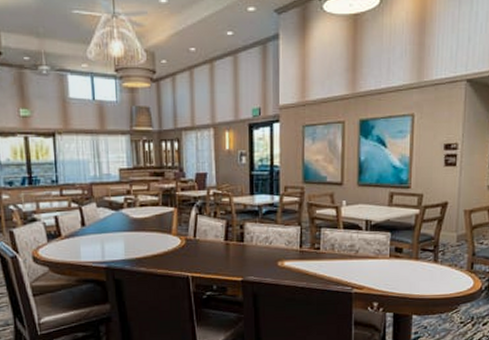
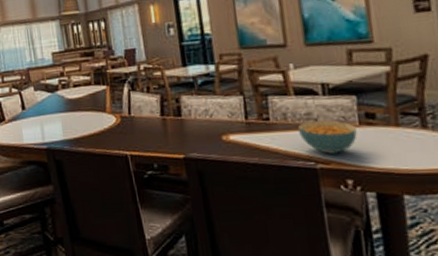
cereal bowl: none [341,252,387,281] -> present [297,120,357,154]

